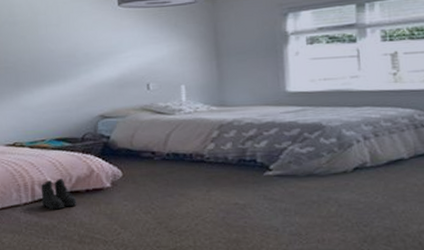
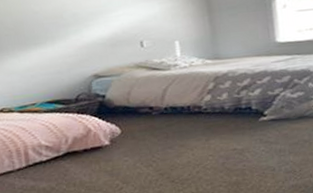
boots: present [41,178,77,210] -> none [35,140,75,173]

